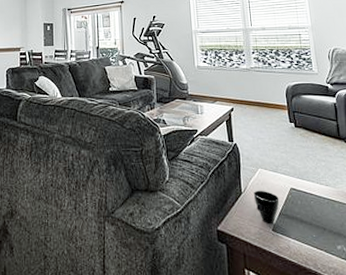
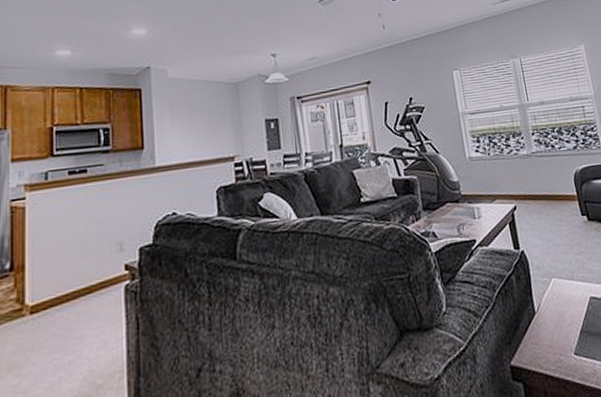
cup: present [253,190,280,223] -> none [548,305,580,347]

